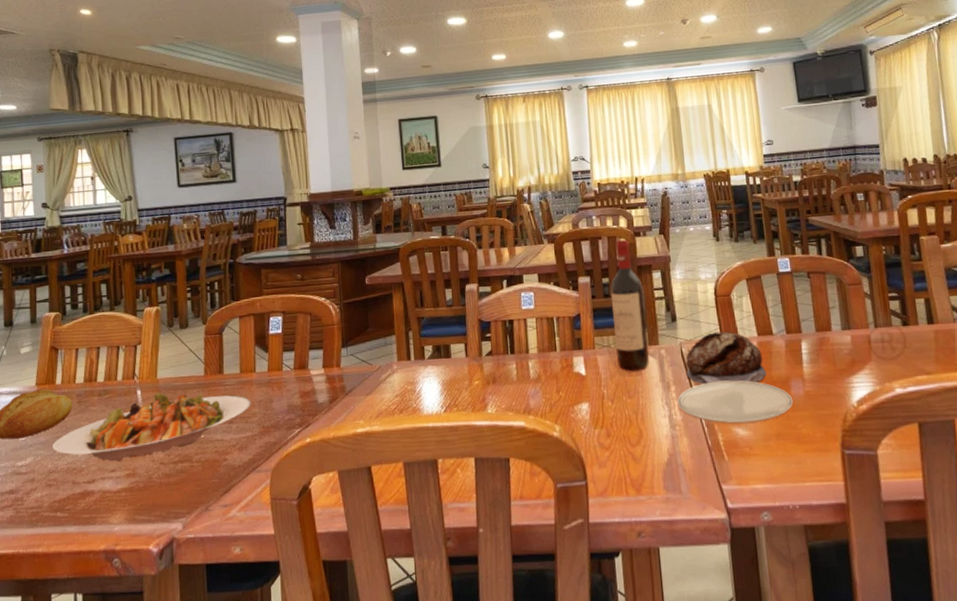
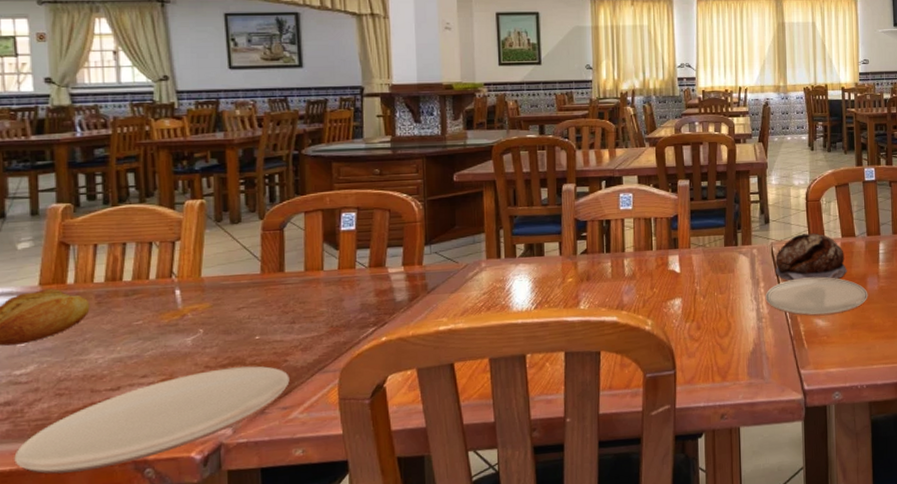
plate: none [16,463,229,559] -> present [14,366,290,474]
salad: present [52,392,251,462] -> none [62,291,318,367]
wine bottle: present [610,239,650,371] -> none [709,145,742,269]

